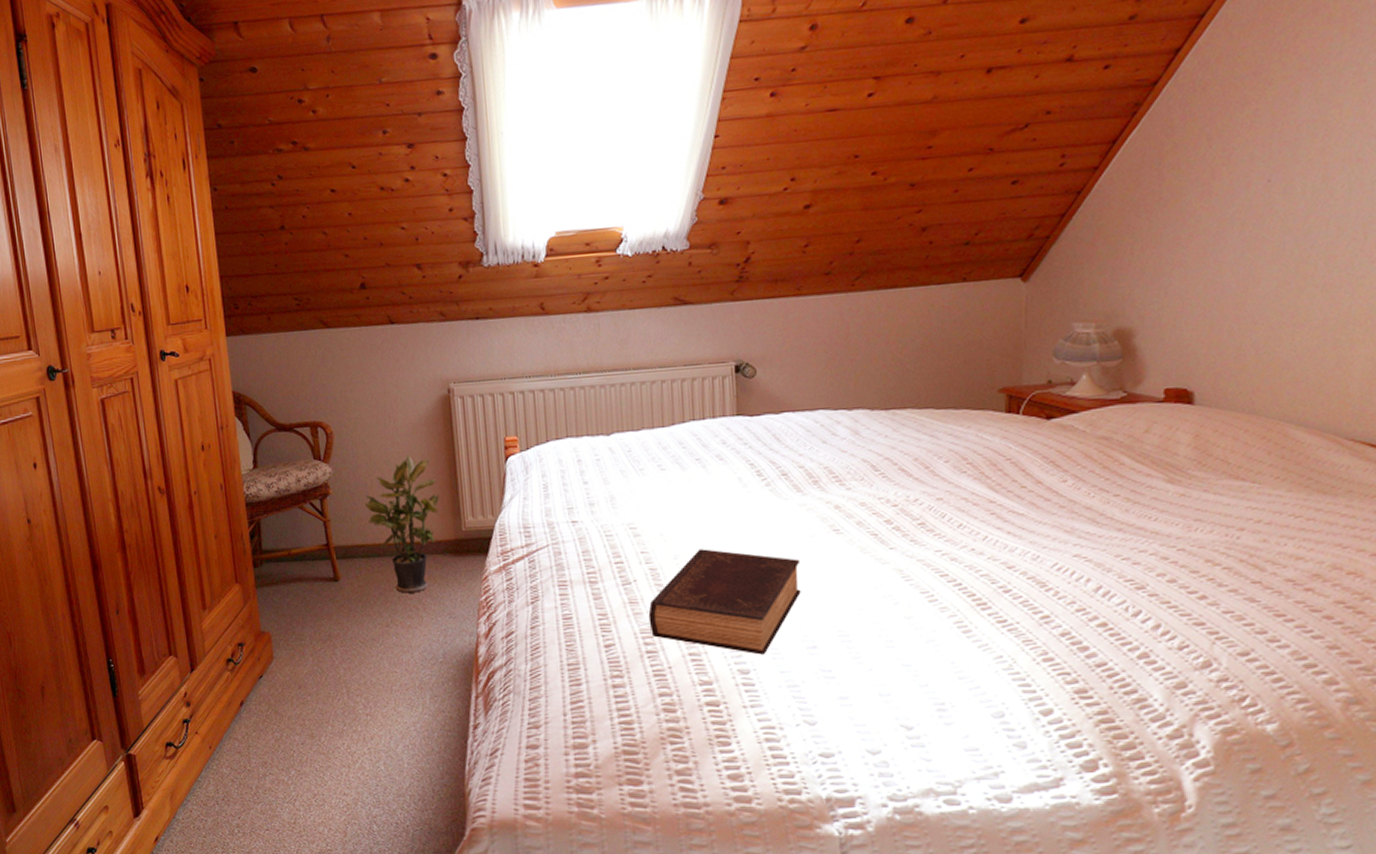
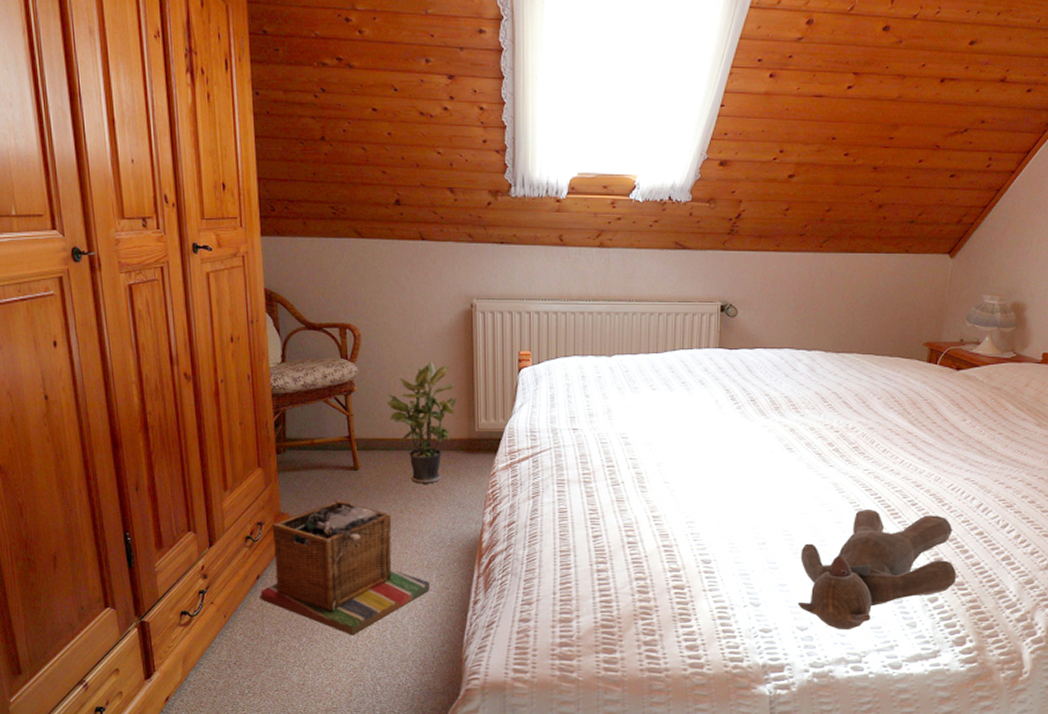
laundry basket: none [245,615,424,767] -> present [260,499,430,635]
book: present [648,549,801,655] -> none [632,458,759,548]
teddy bear: none [862,599,1077,754] -> present [797,509,957,630]

